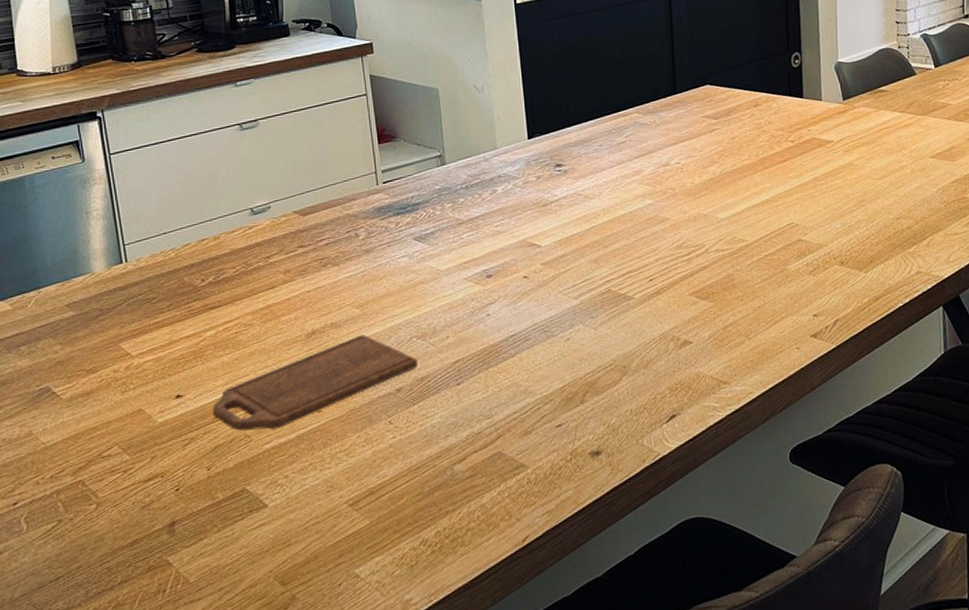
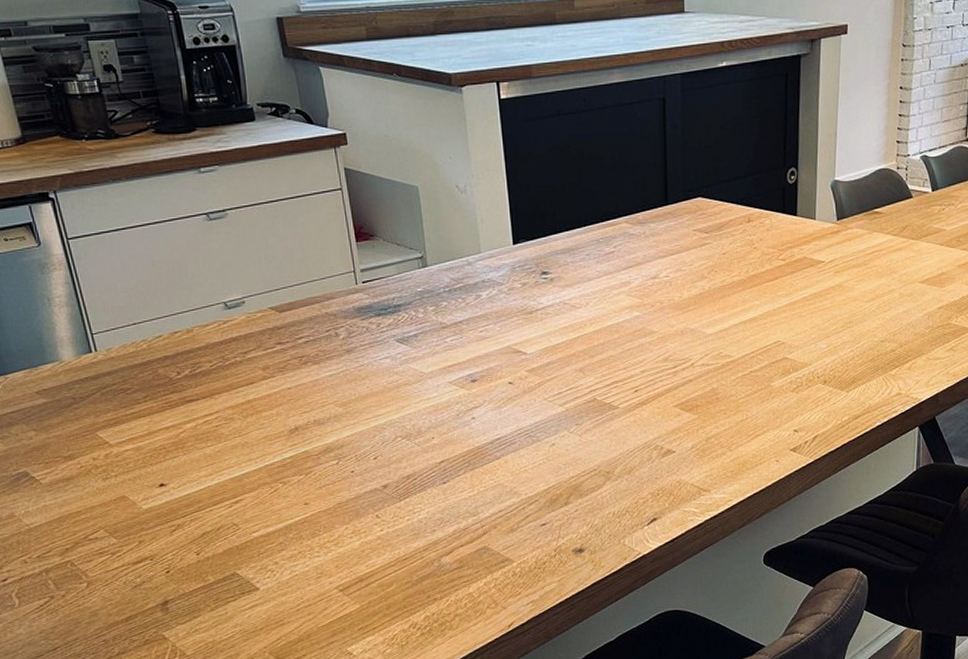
cutting board: present [212,334,417,431] -> none [197,432,403,520]

